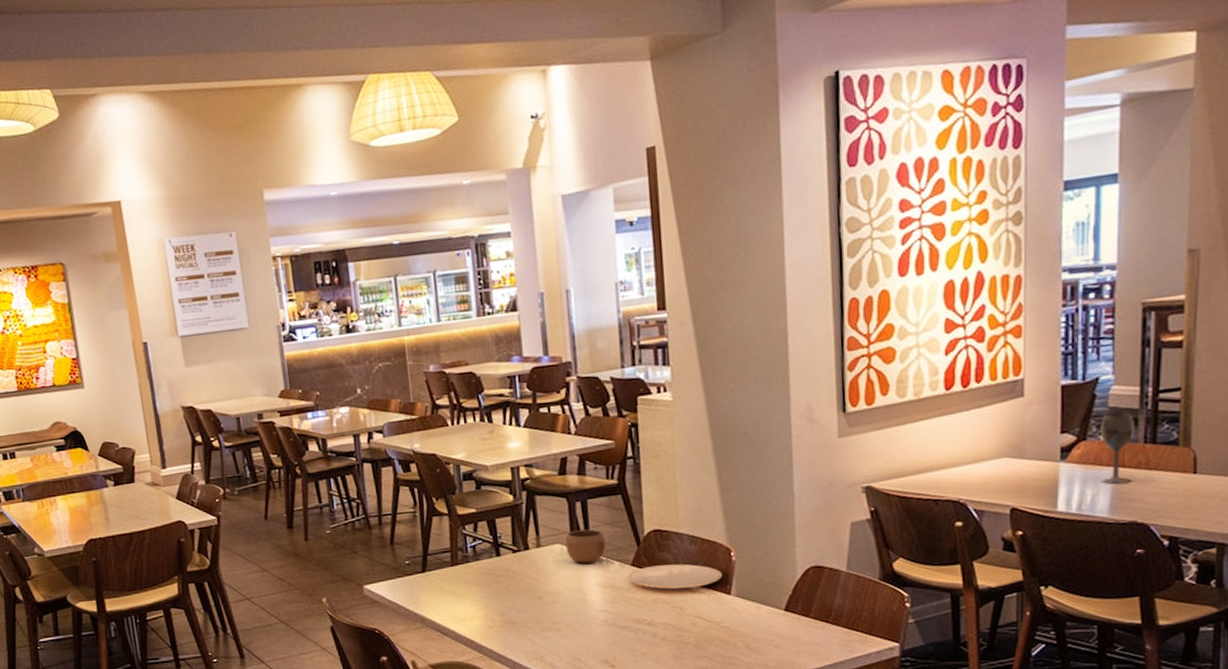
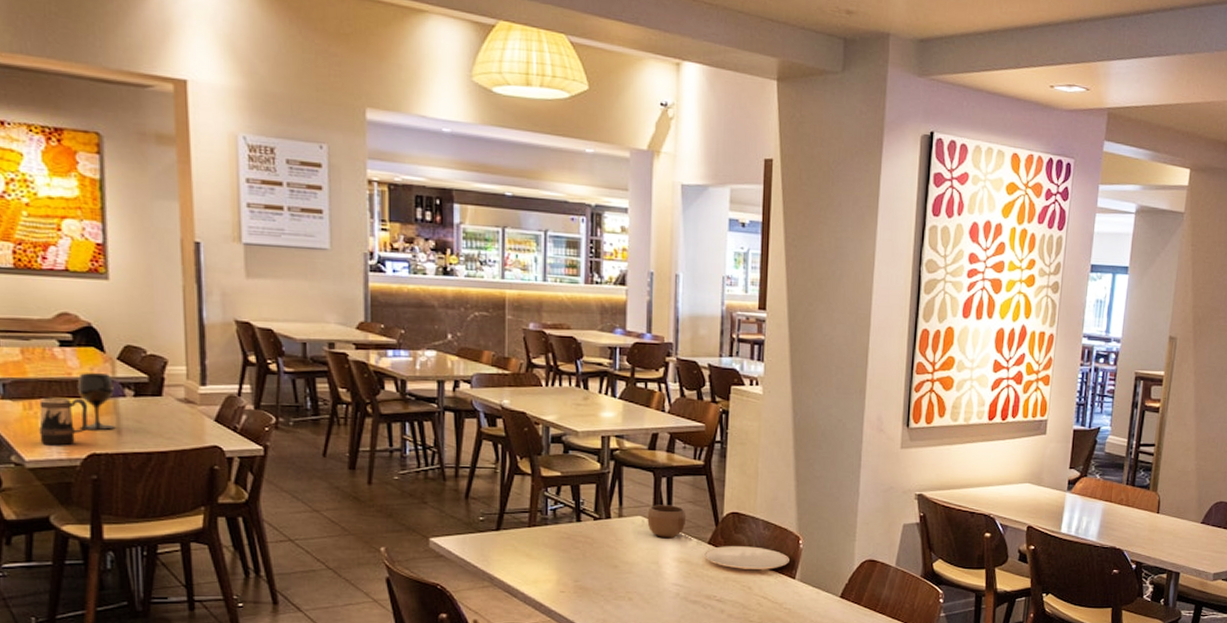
beer mug: none [48,493,84,536] -> present [39,397,88,446]
wine glass: none [72,469,104,520] -> present [77,373,116,431]
wine glass: present [1100,412,1134,485] -> none [1093,457,1121,516]

